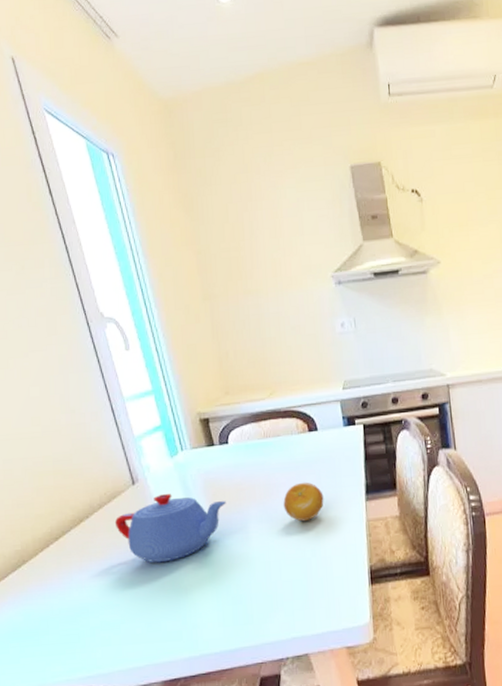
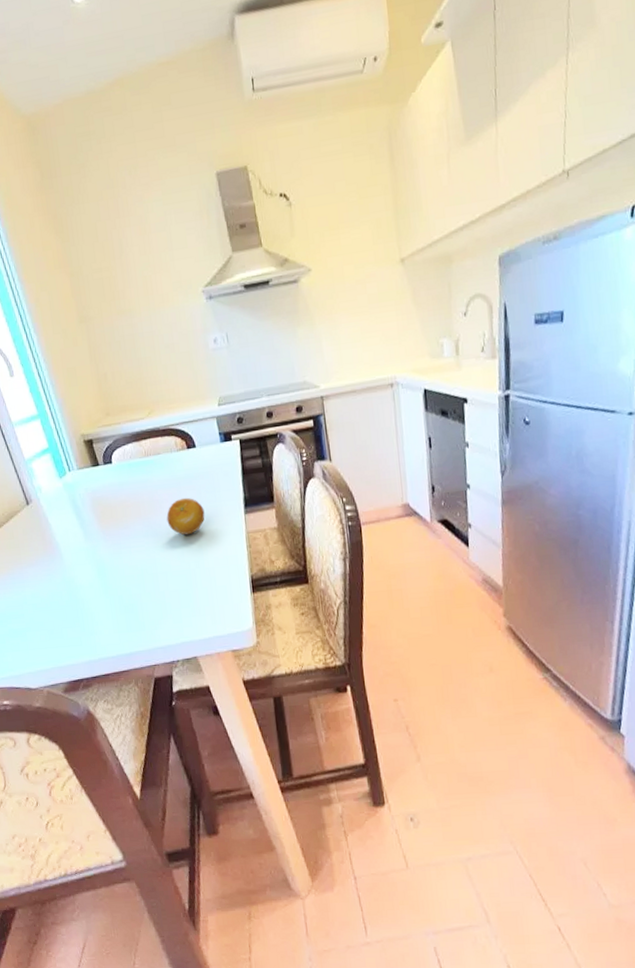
teapot: present [114,493,226,563] -> none [13,511,114,577]

